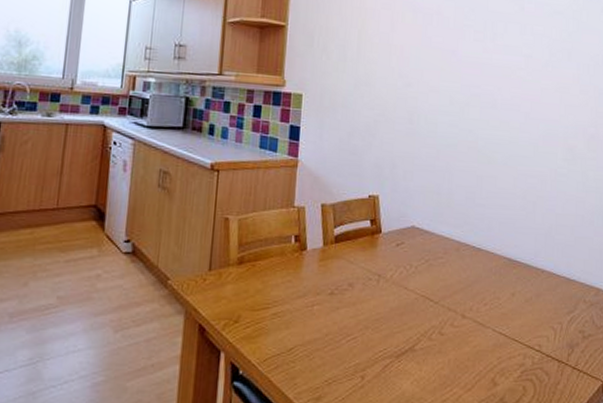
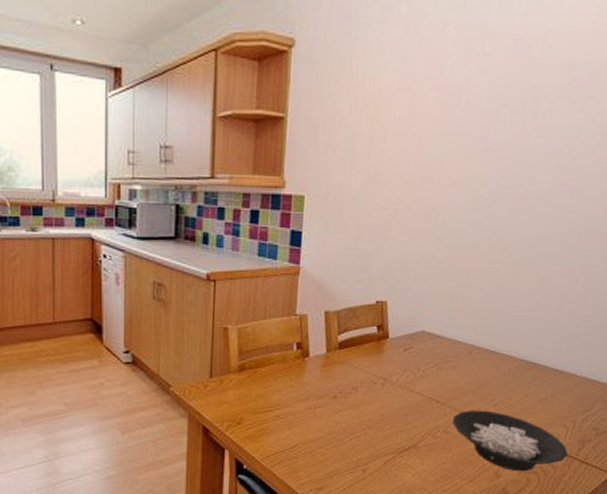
cereal bowl: none [447,310,559,379] -> present [453,410,568,472]

